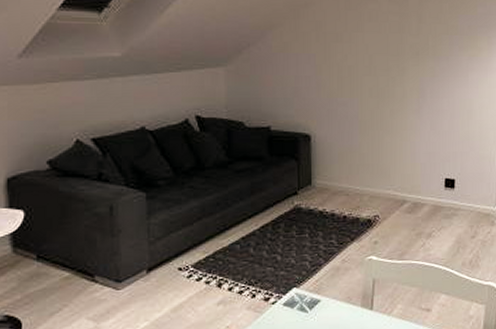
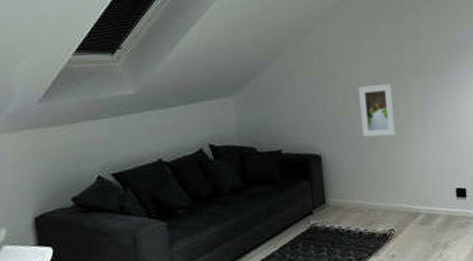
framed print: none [354,66,390,120] -> present [358,83,396,138]

